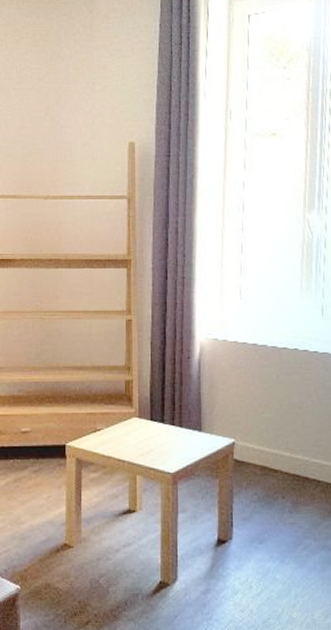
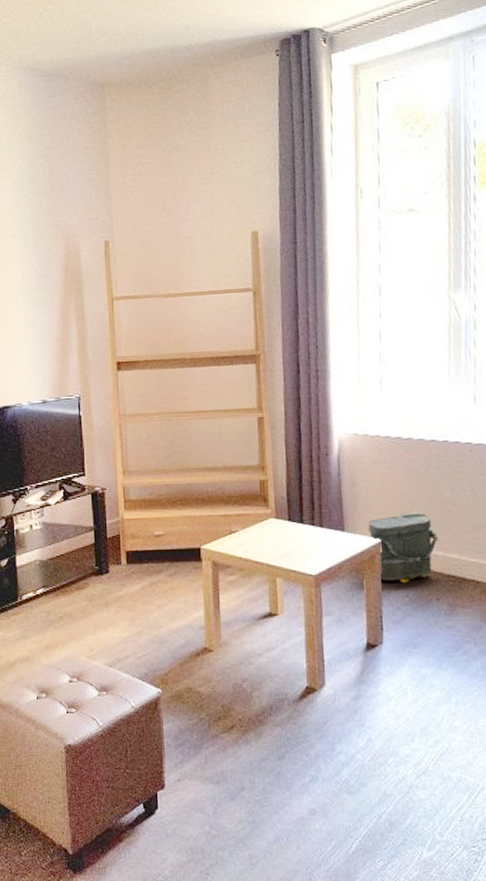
bag: none [224,415,286,481] -> present [368,512,439,582]

